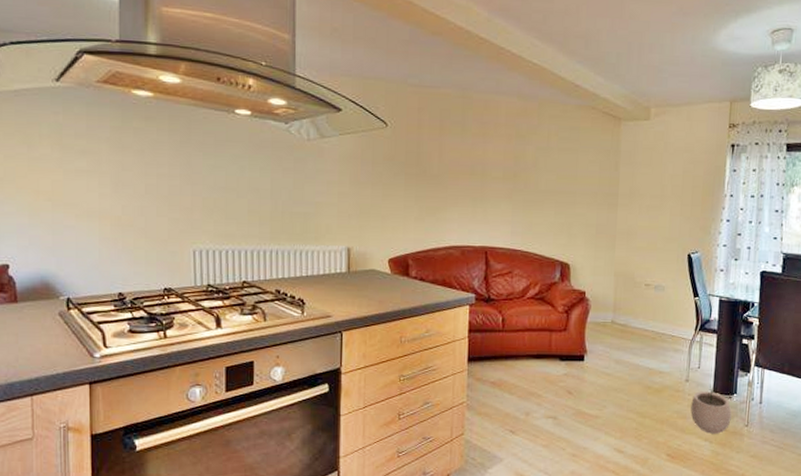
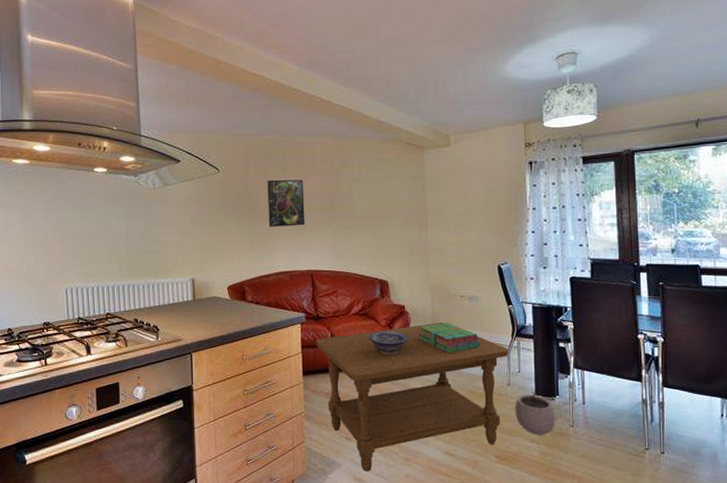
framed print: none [441,140,484,196] -> present [267,179,305,227]
coffee table: none [485,312,690,467] -> present [316,323,509,471]
decorative bowl: none [543,318,586,344] -> present [369,331,408,355]
stack of books: none [596,312,662,345] -> present [418,322,480,354]

